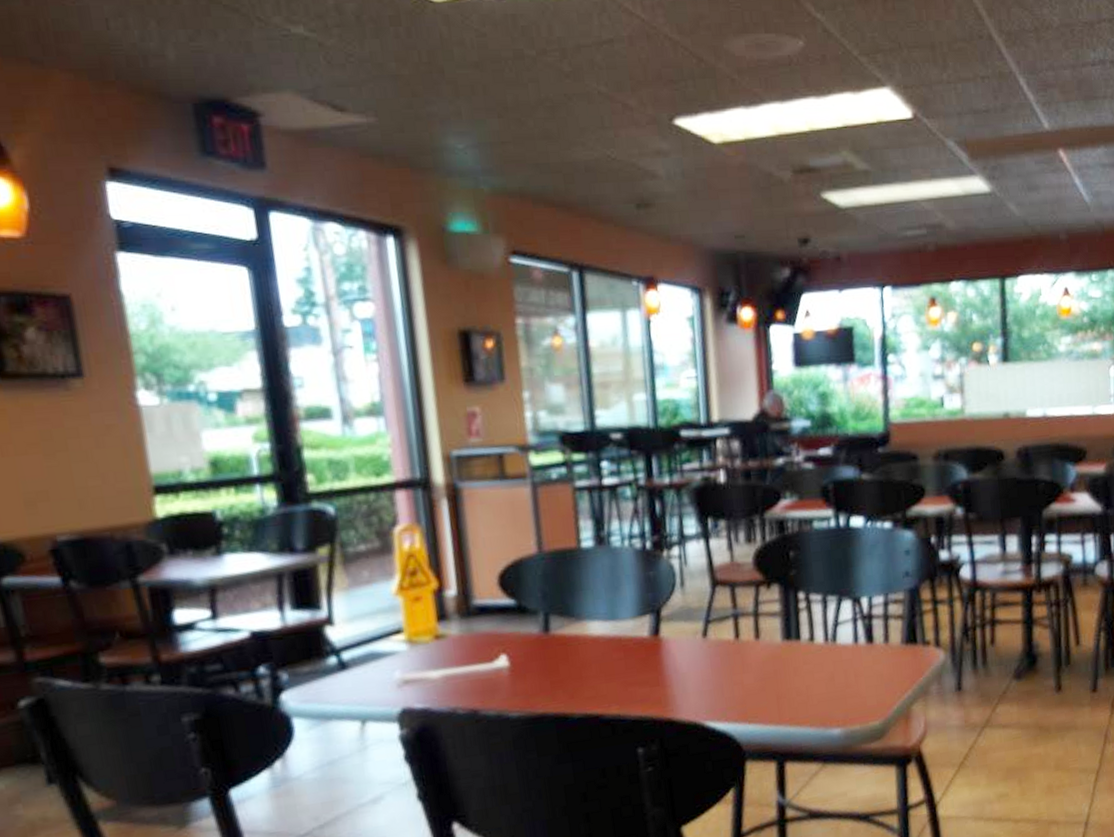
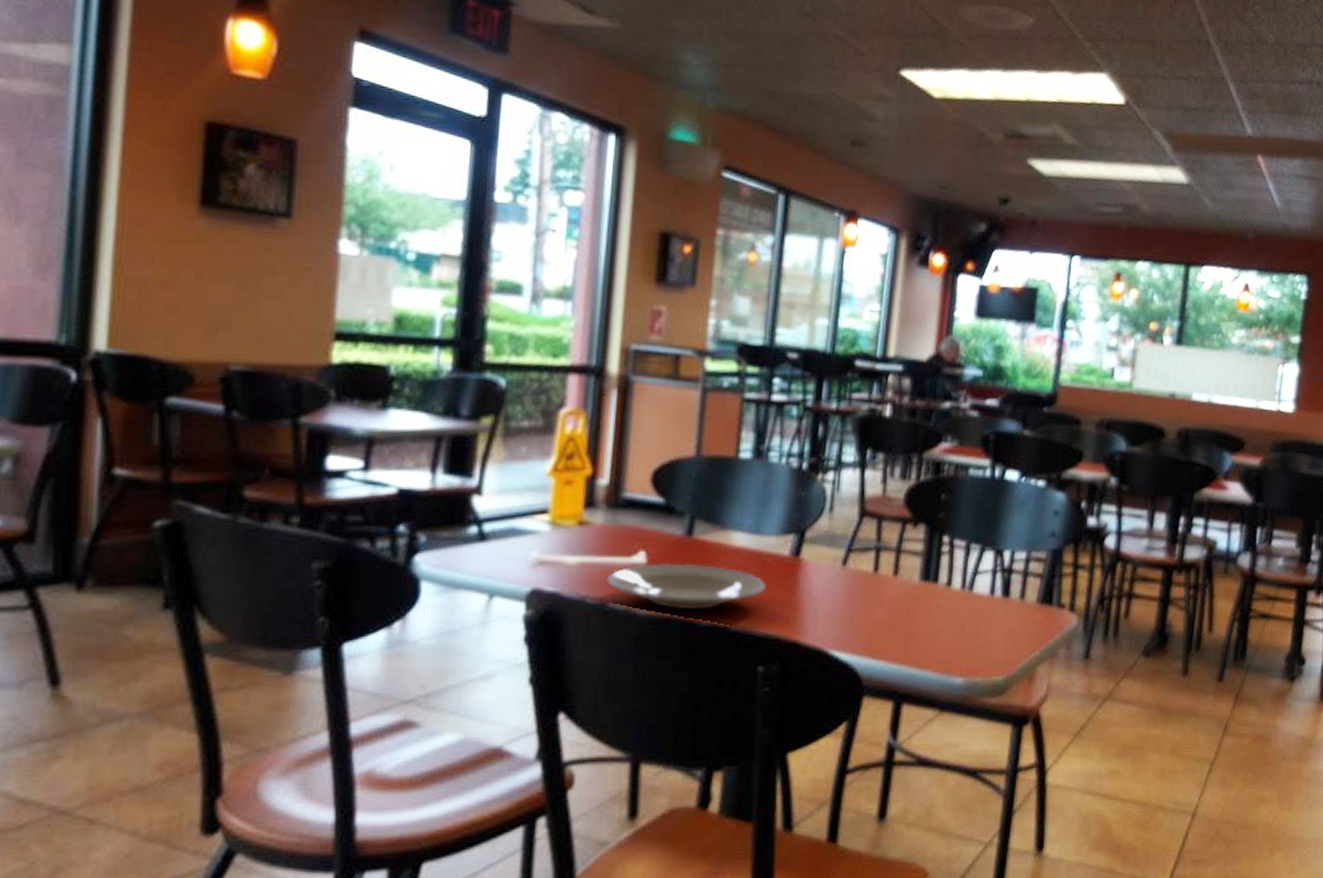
plate: none [472,658,631,707] -> present [605,563,766,609]

